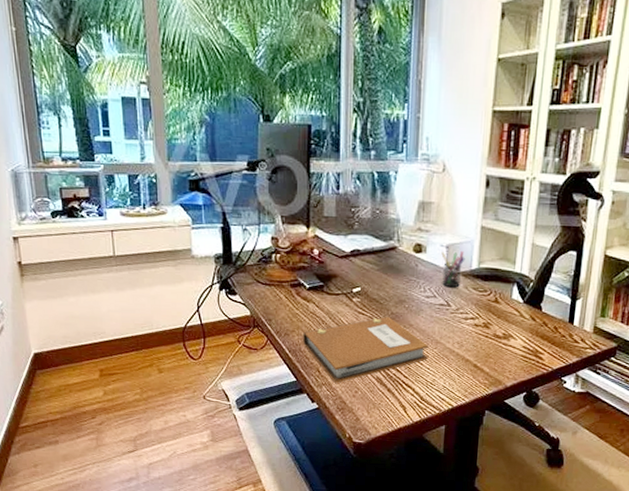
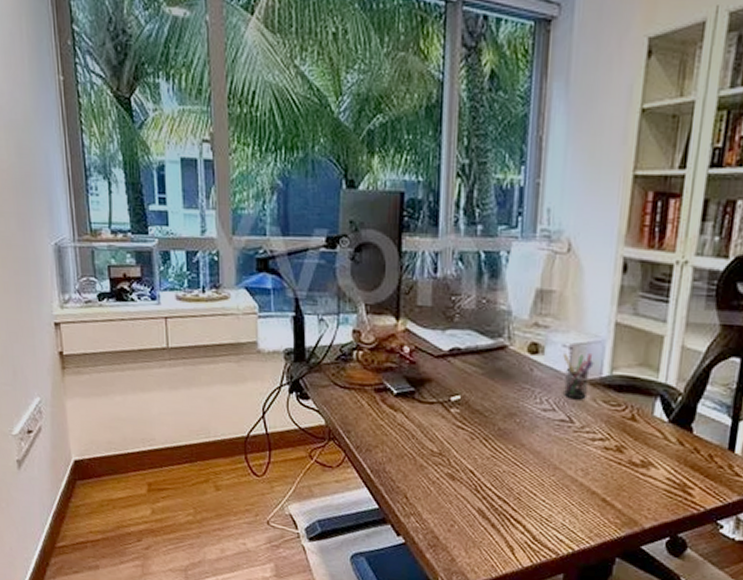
notebook: present [303,316,428,383] -> none [388,432,544,513]

